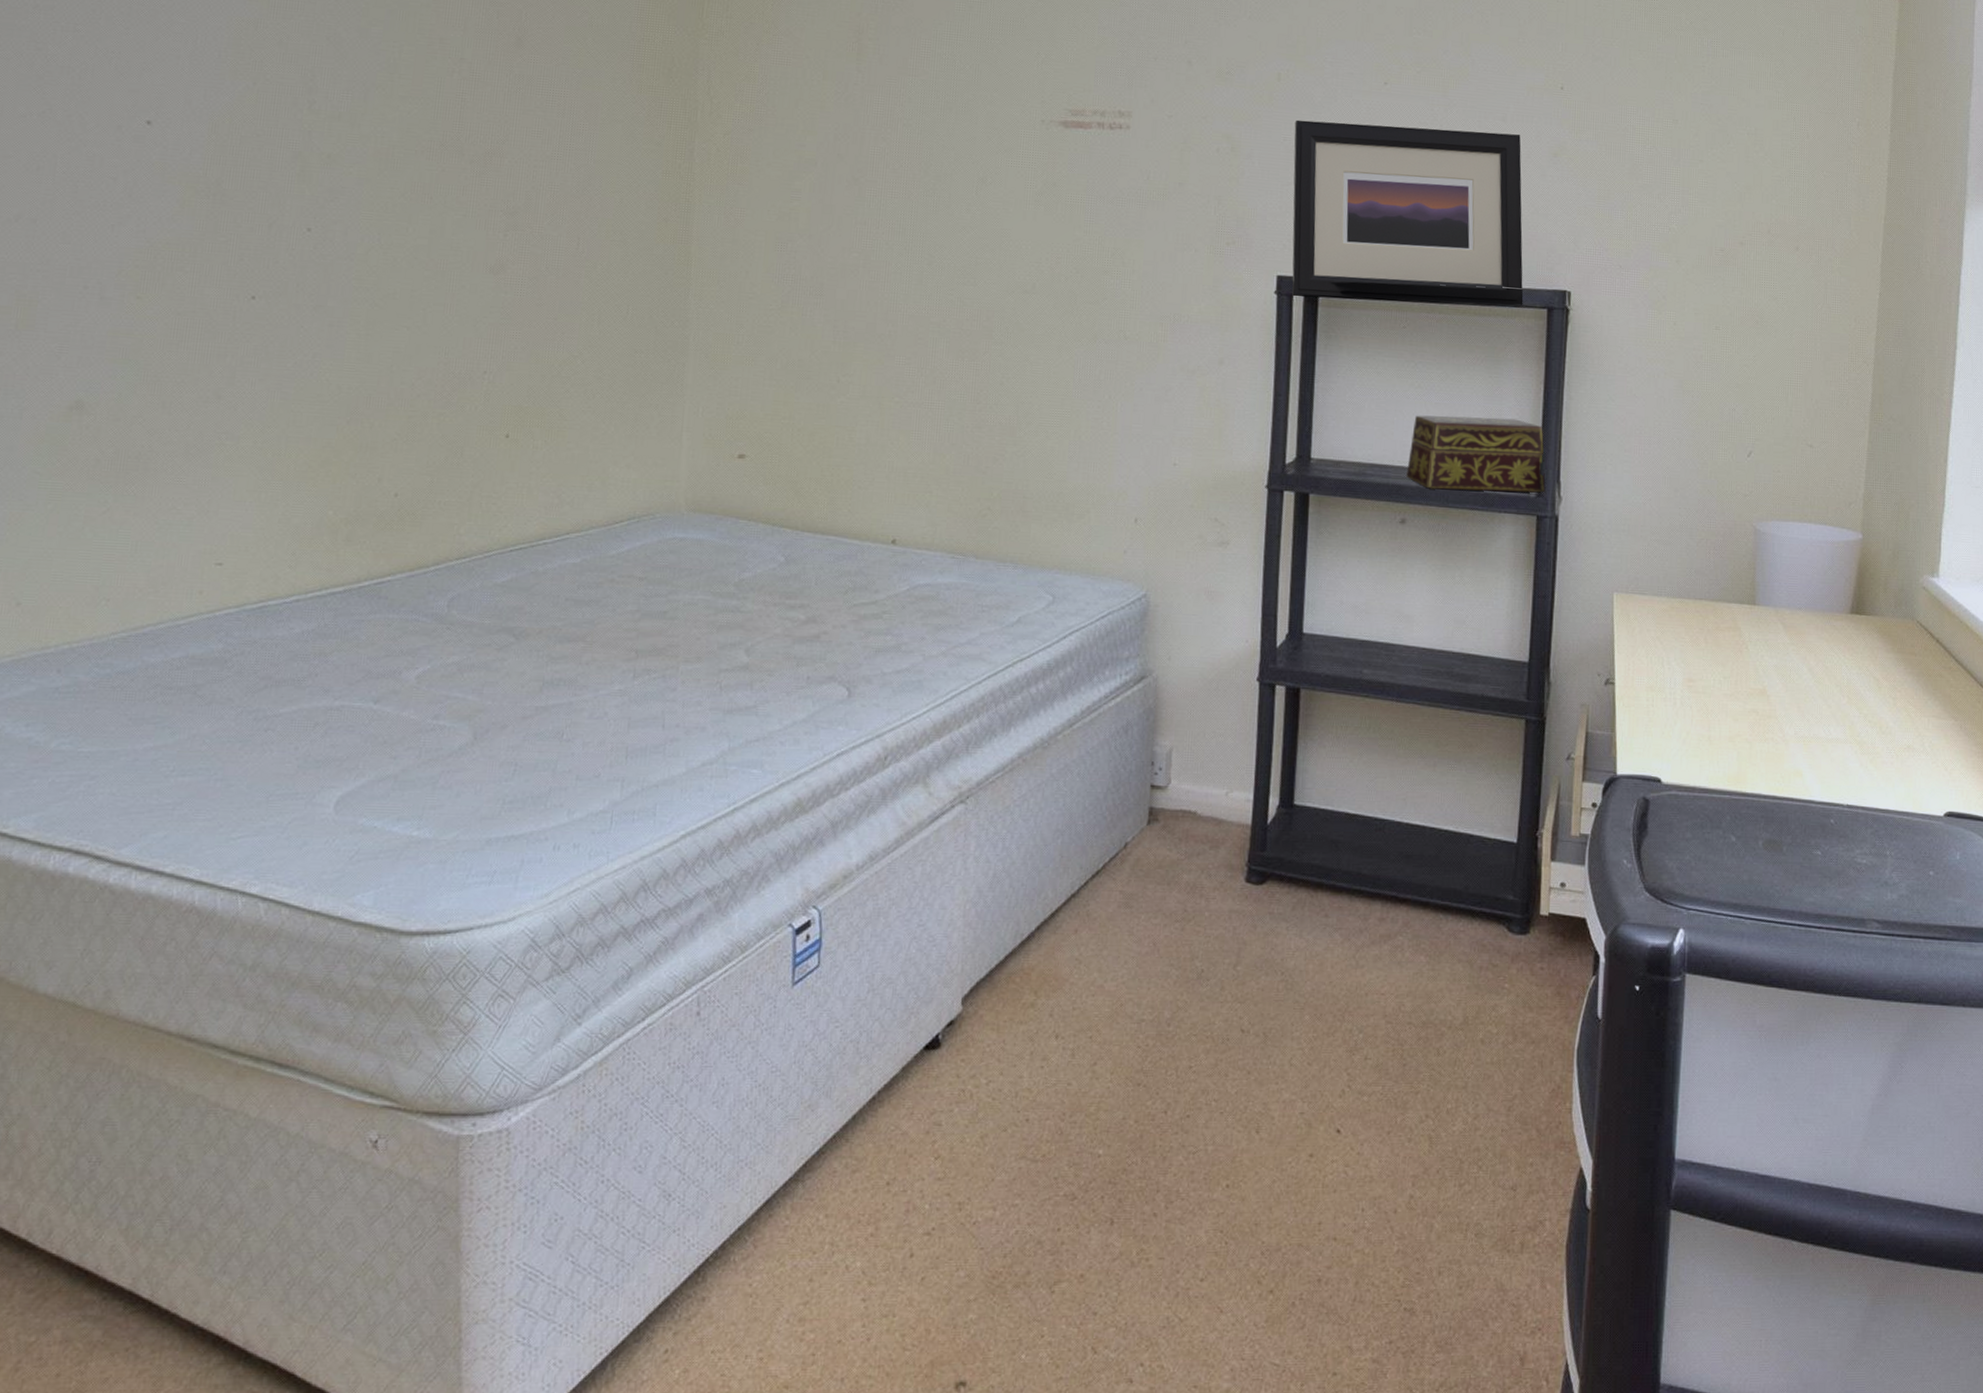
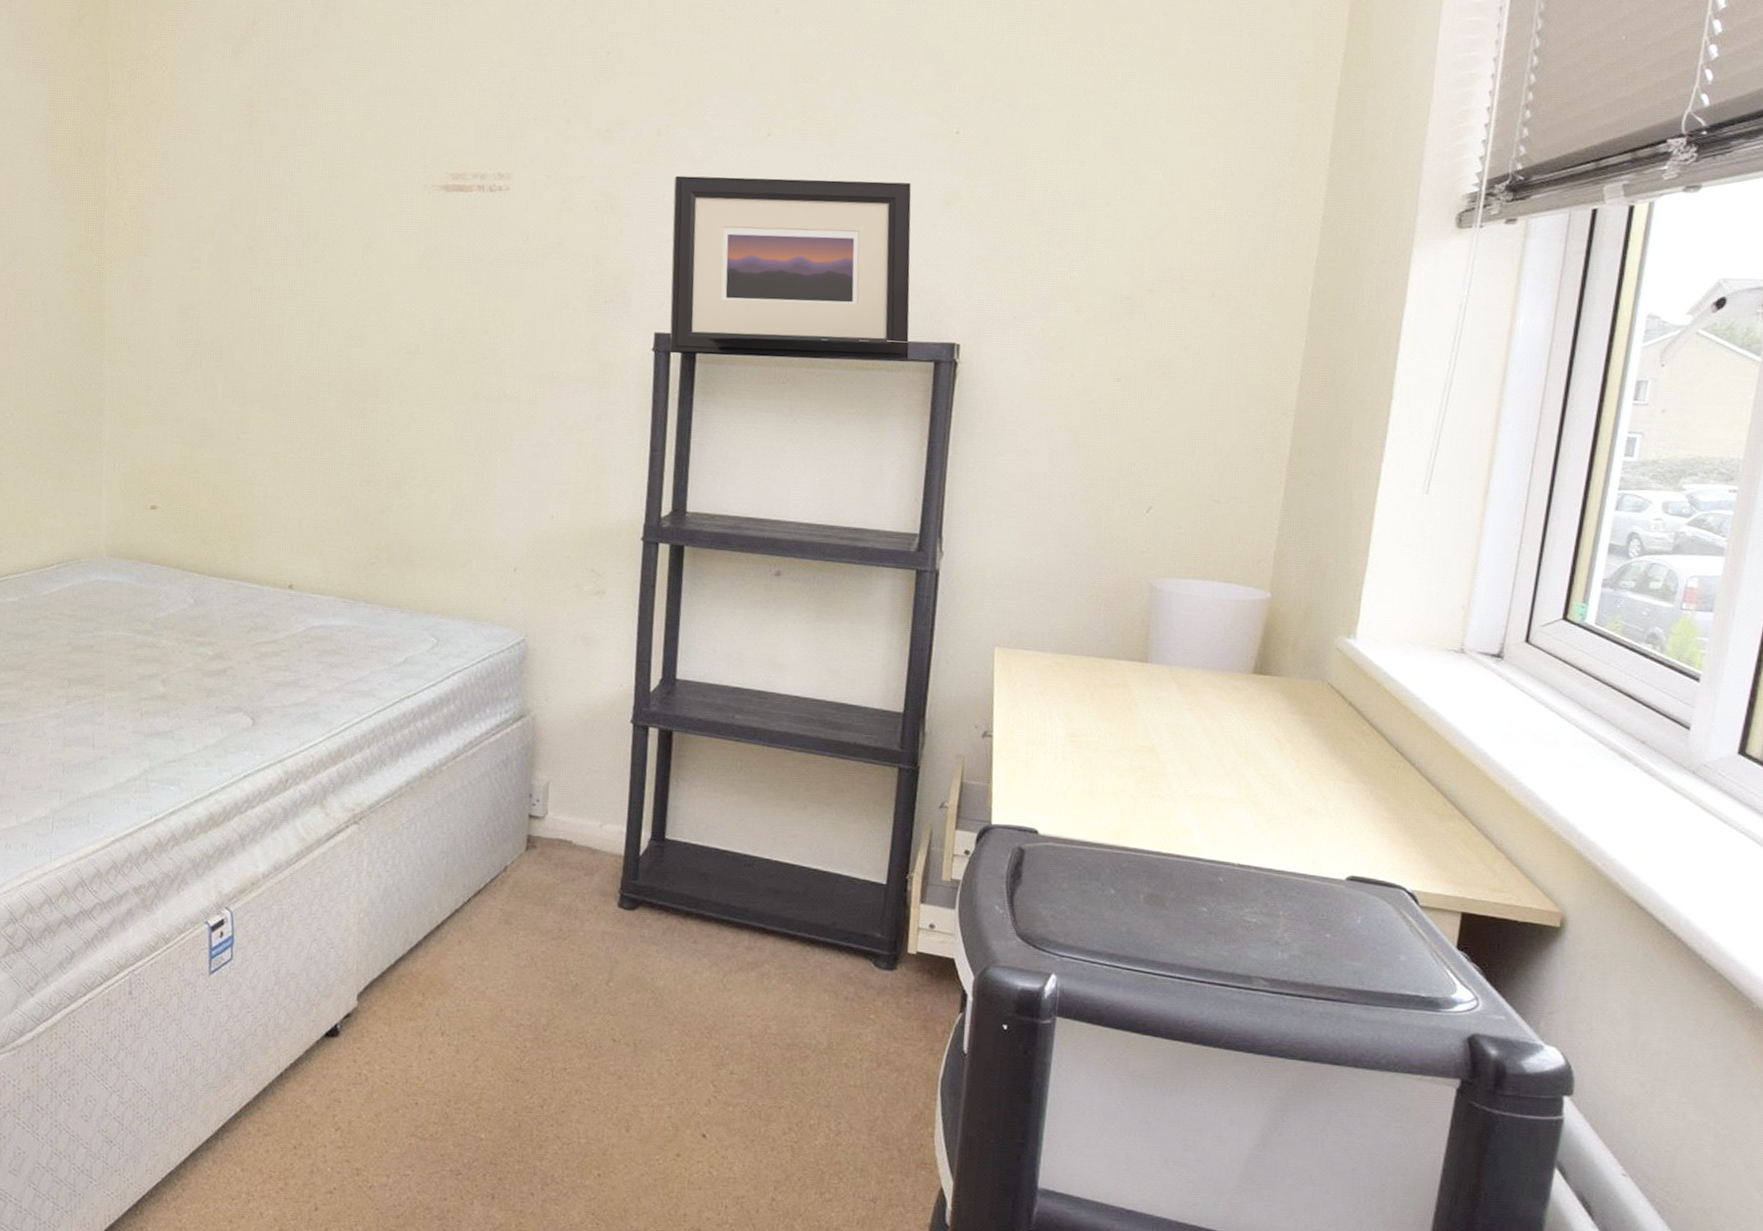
decorative box: present [1406,415,1546,493] -> none [782,470,927,548]

